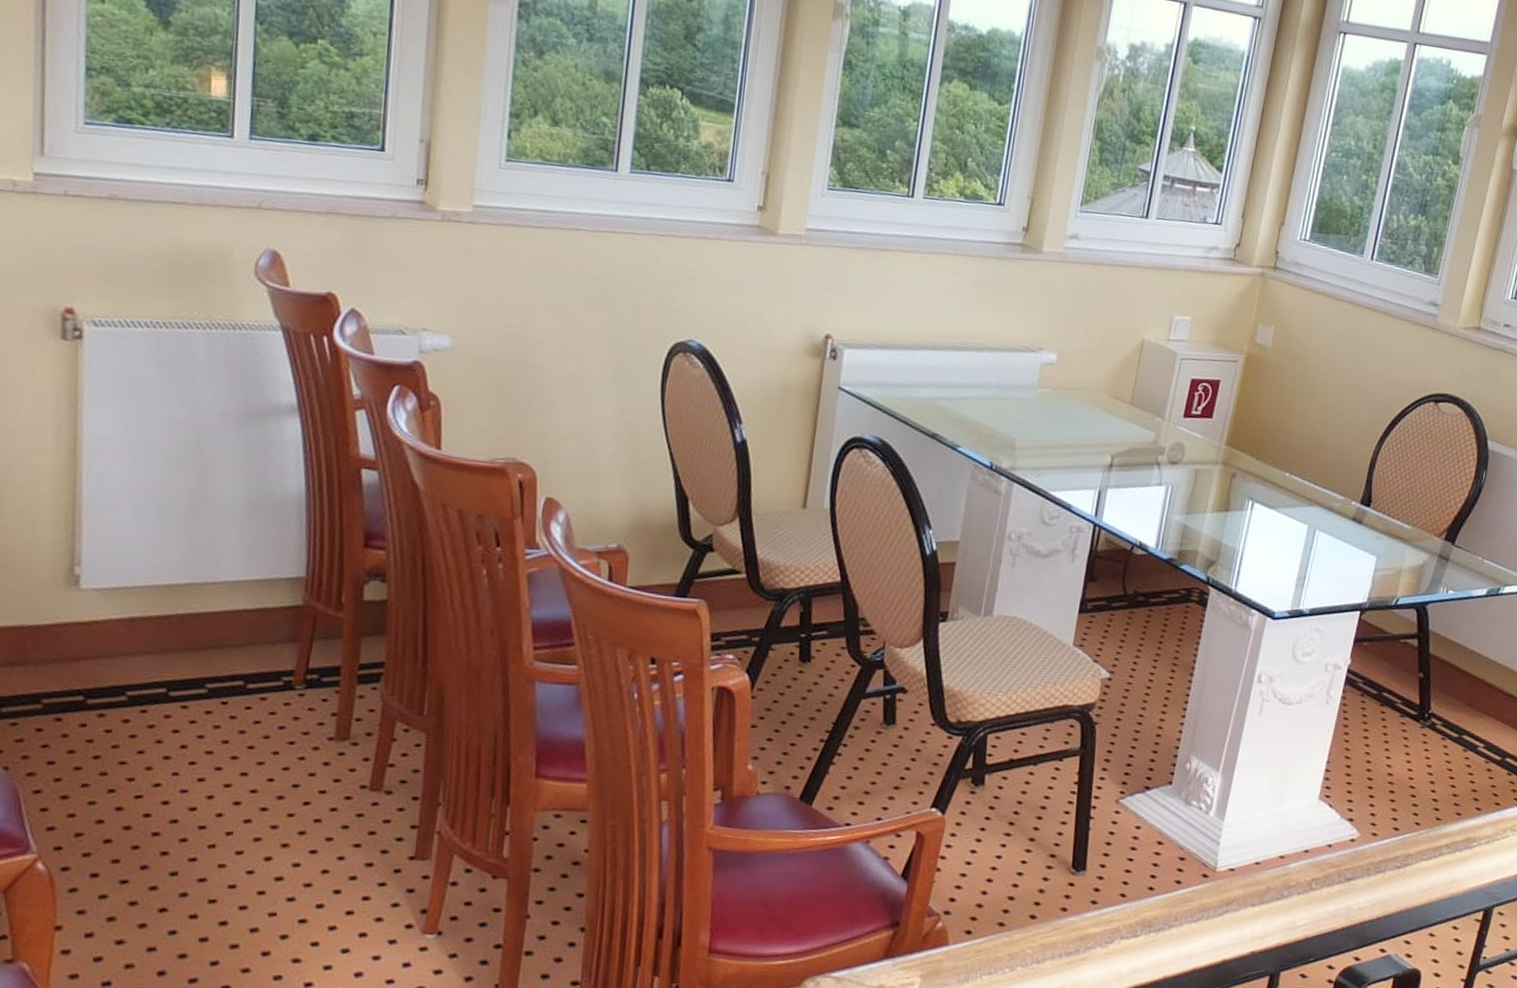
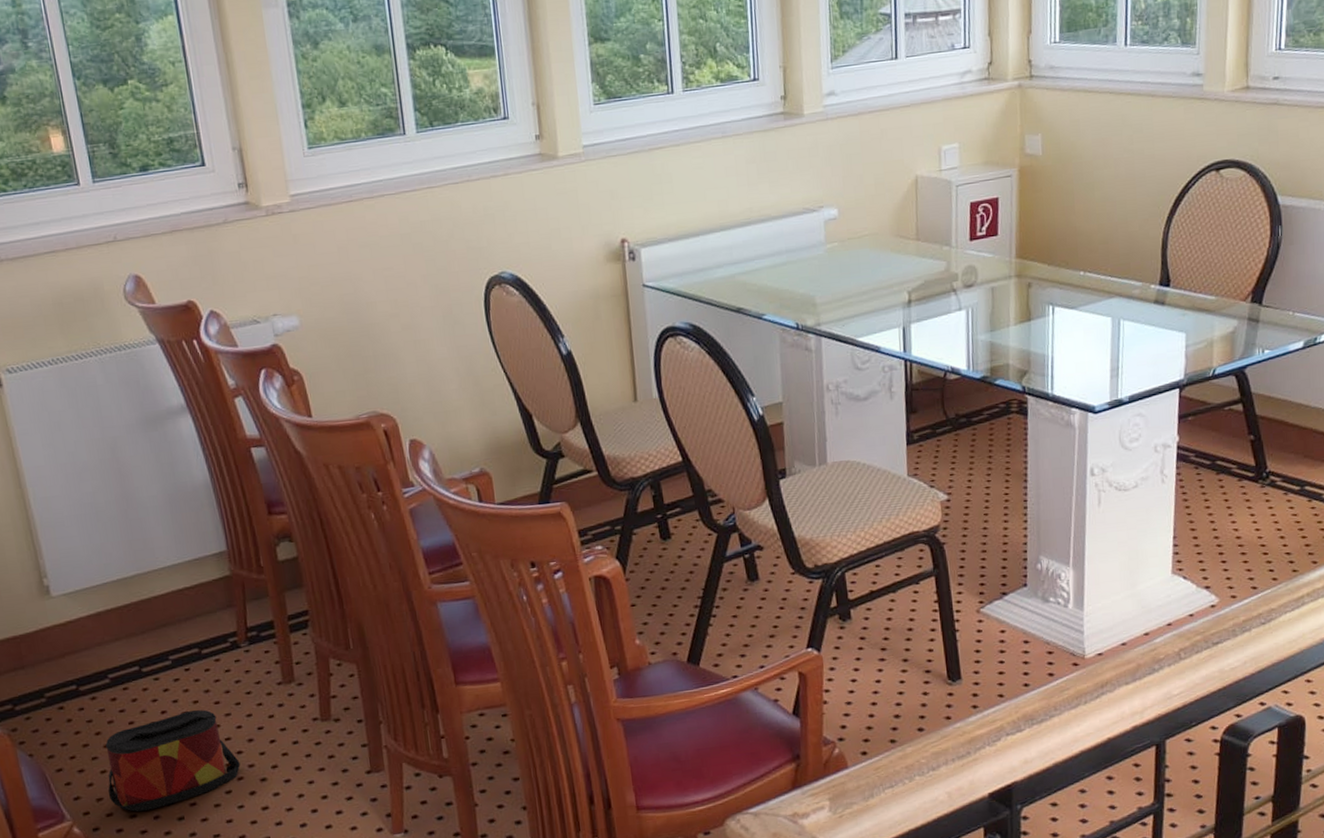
bag: none [91,750,262,858] -> present [105,709,241,812]

